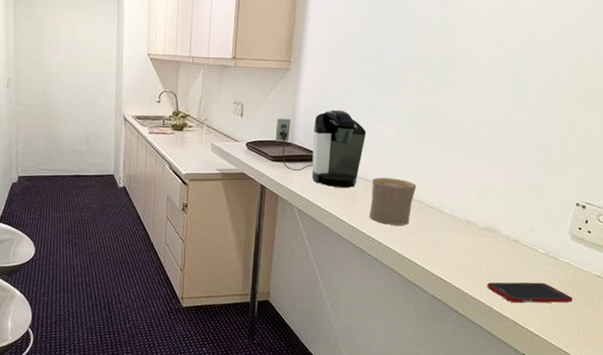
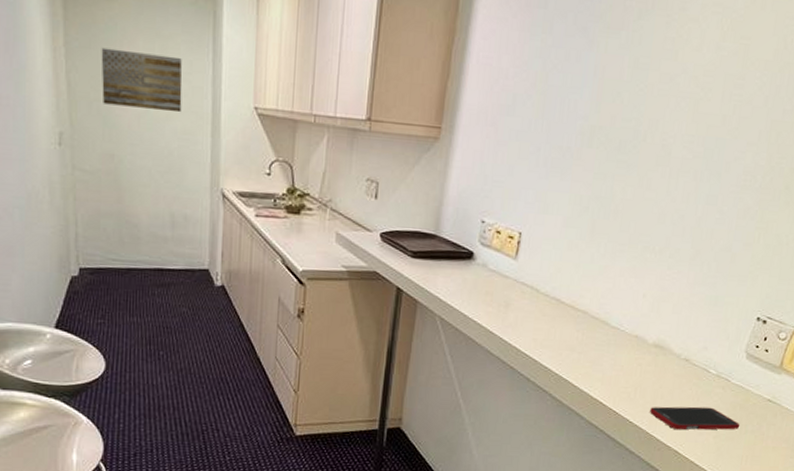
wall art: none [38,19,95,61] -> present [101,47,182,113]
coffee maker: present [275,109,367,188] -> none [417,194,529,293]
cup: present [369,177,417,225] -> none [524,281,583,340]

